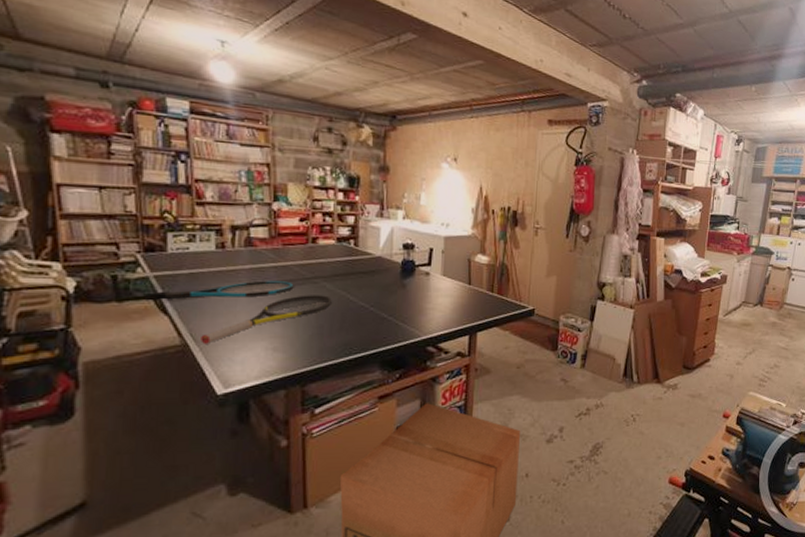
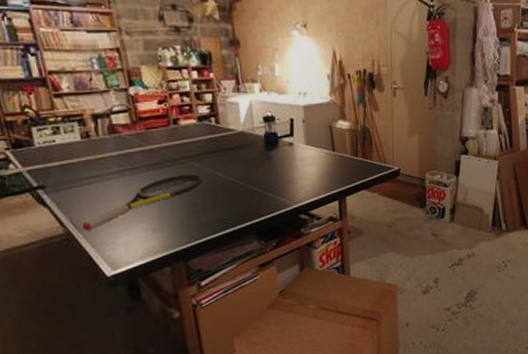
tennis racket: present [143,280,294,301] -> none [20,164,163,196]

